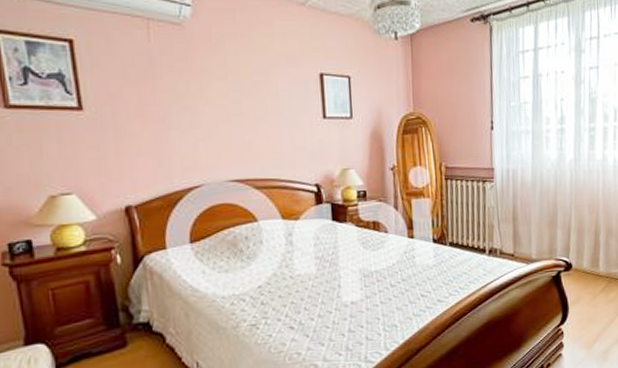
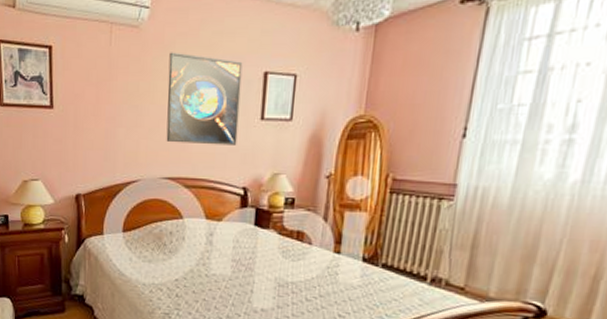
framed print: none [220,51,303,144] -> present [166,52,243,145]

